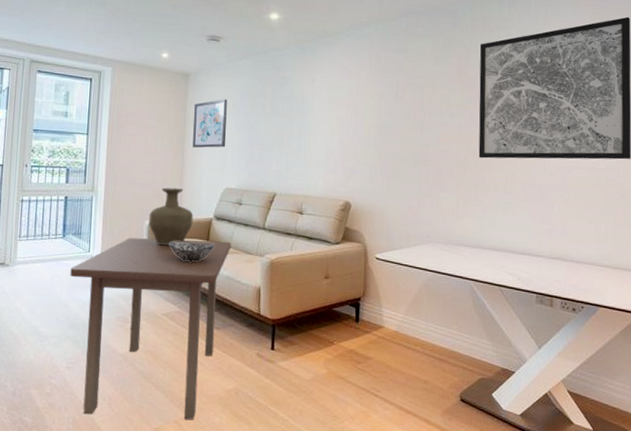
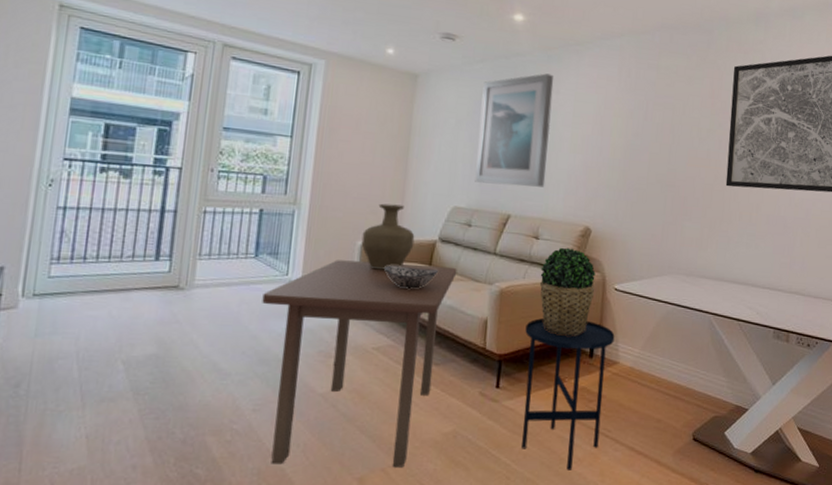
wall art: present [192,99,227,148] -> none [418,106,461,161]
wall art: none [242,64,309,167] -> present [474,73,554,187]
side table: none [295,286,379,427] -> present [521,318,615,470]
potted plant: none [305,221,357,303] -> present [539,247,596,336]

